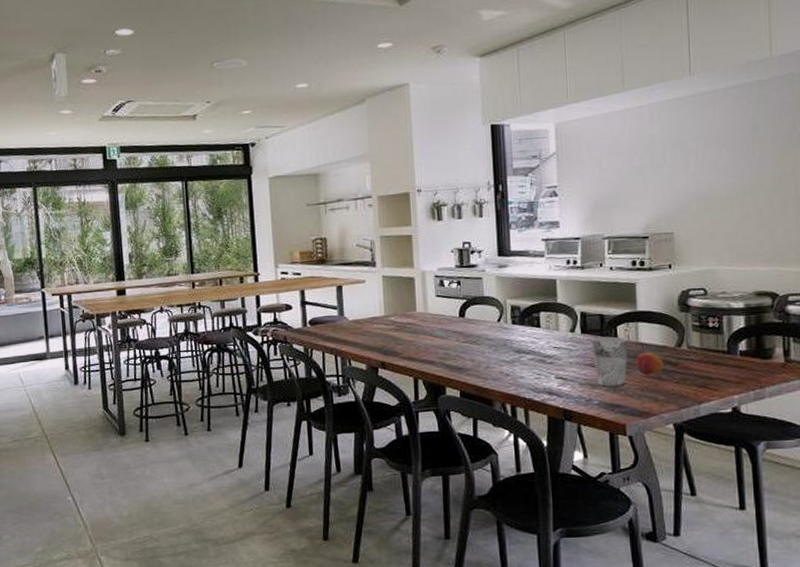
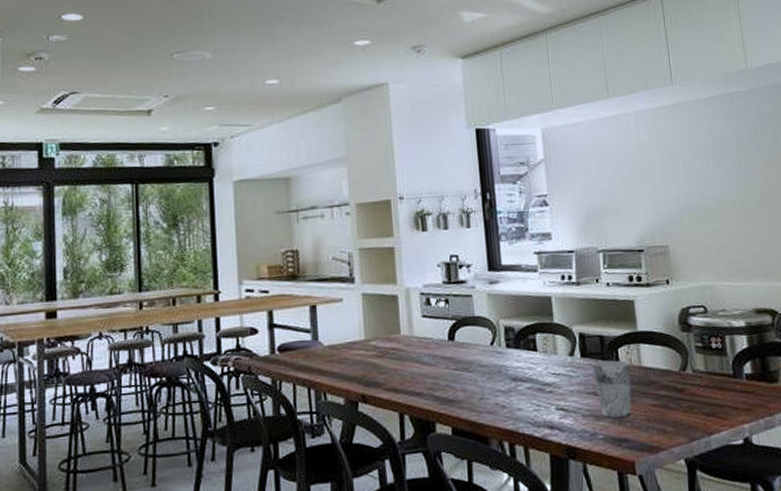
fruit: present [636,352,664,376] -> none [640,377,670,404]

